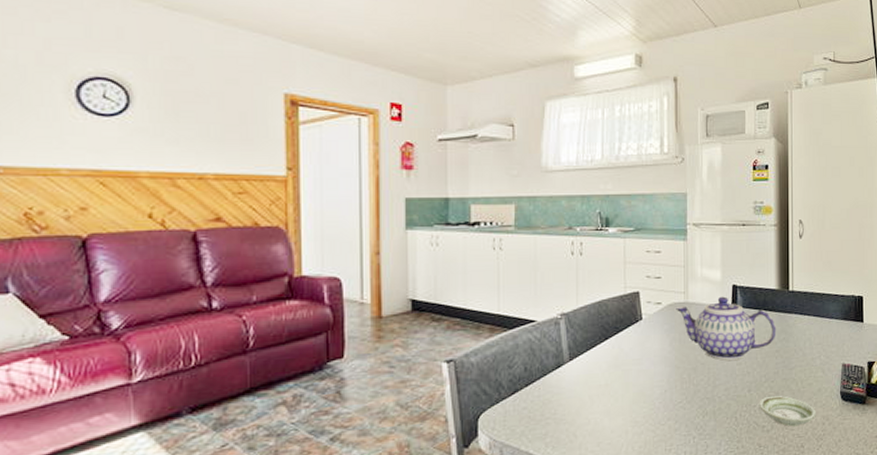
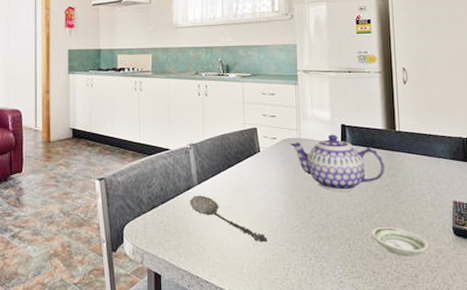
spoon: none [560,373,649,423] -> present [190,195,268,243]

